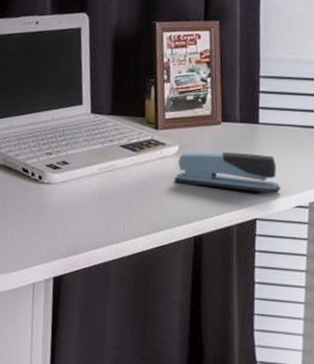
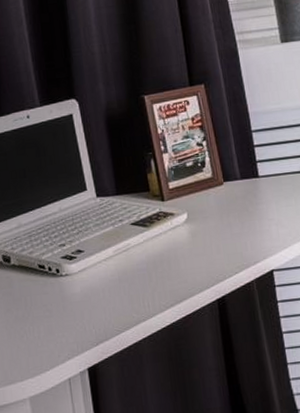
stapler: present [174,152,281,193] -> none [188,206,291,250]

